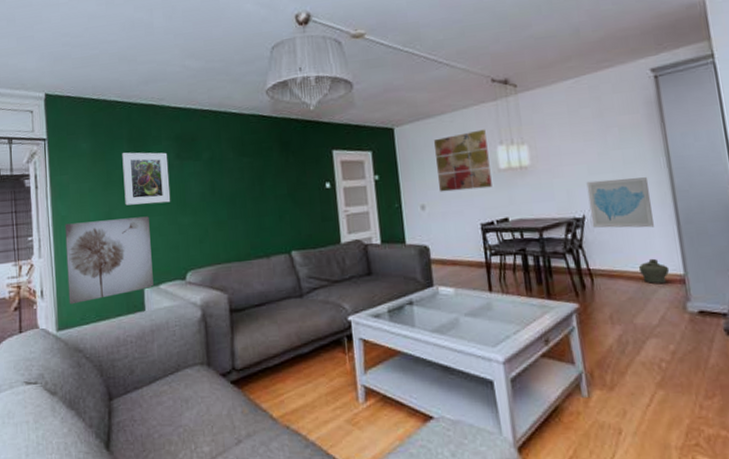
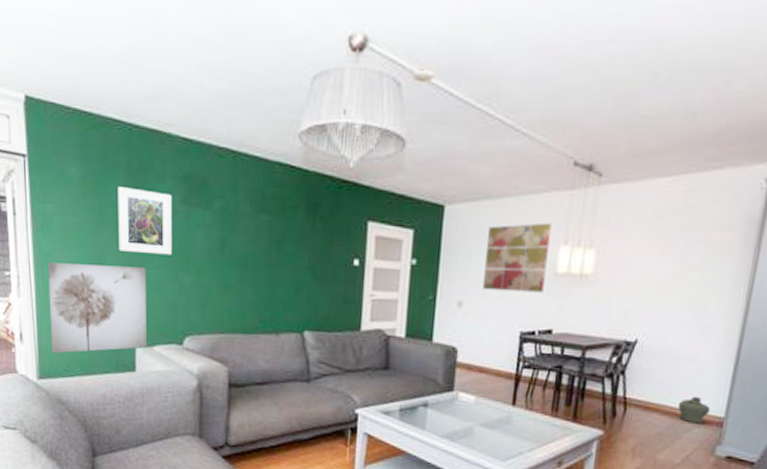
wall art: present [586,177,654,228] -> none [642,302,720,364]

